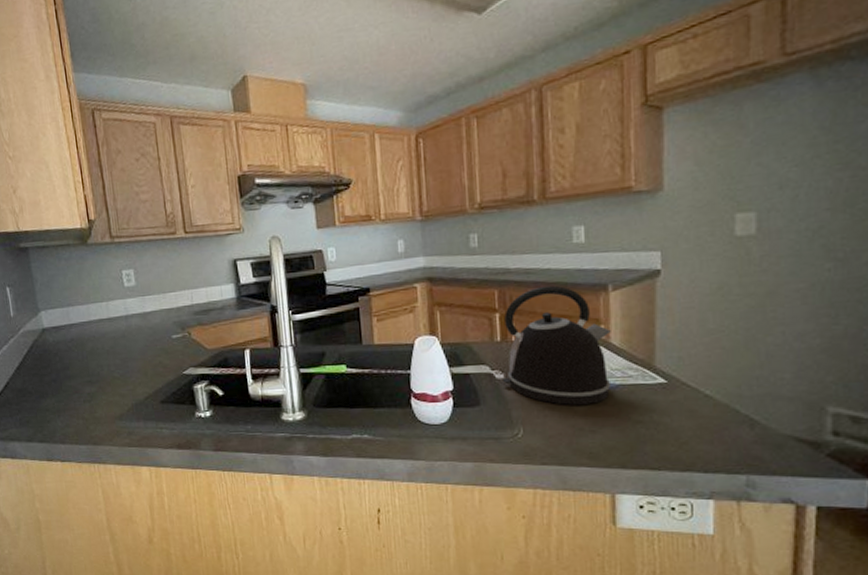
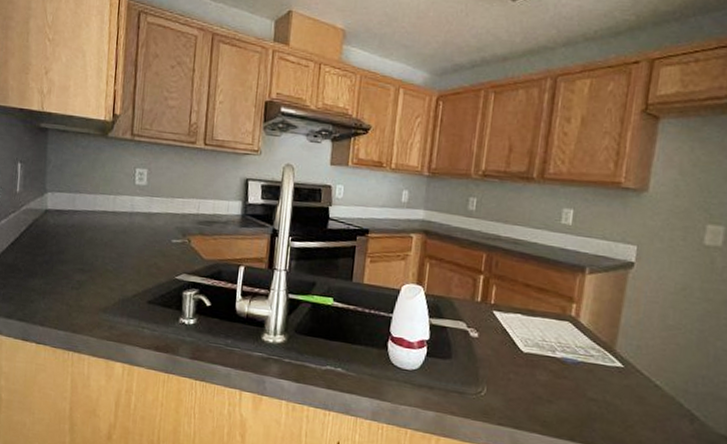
kettle: present [502,285,612,405] -> none [475,257,582,376]

